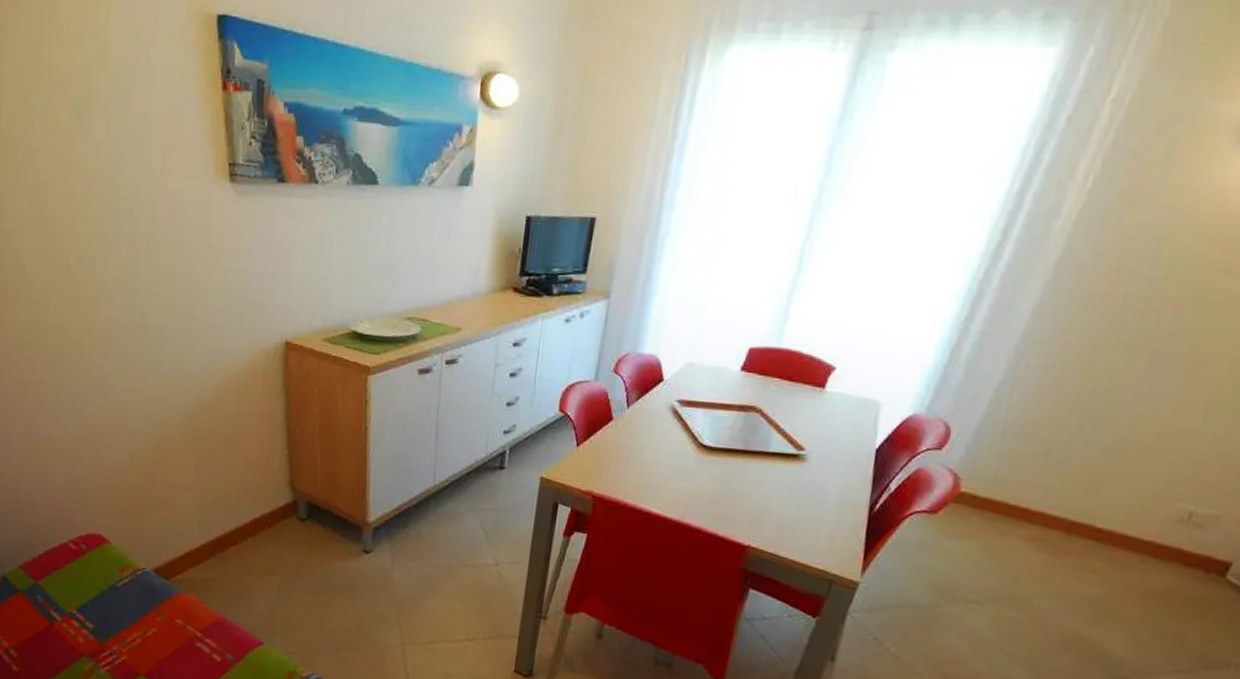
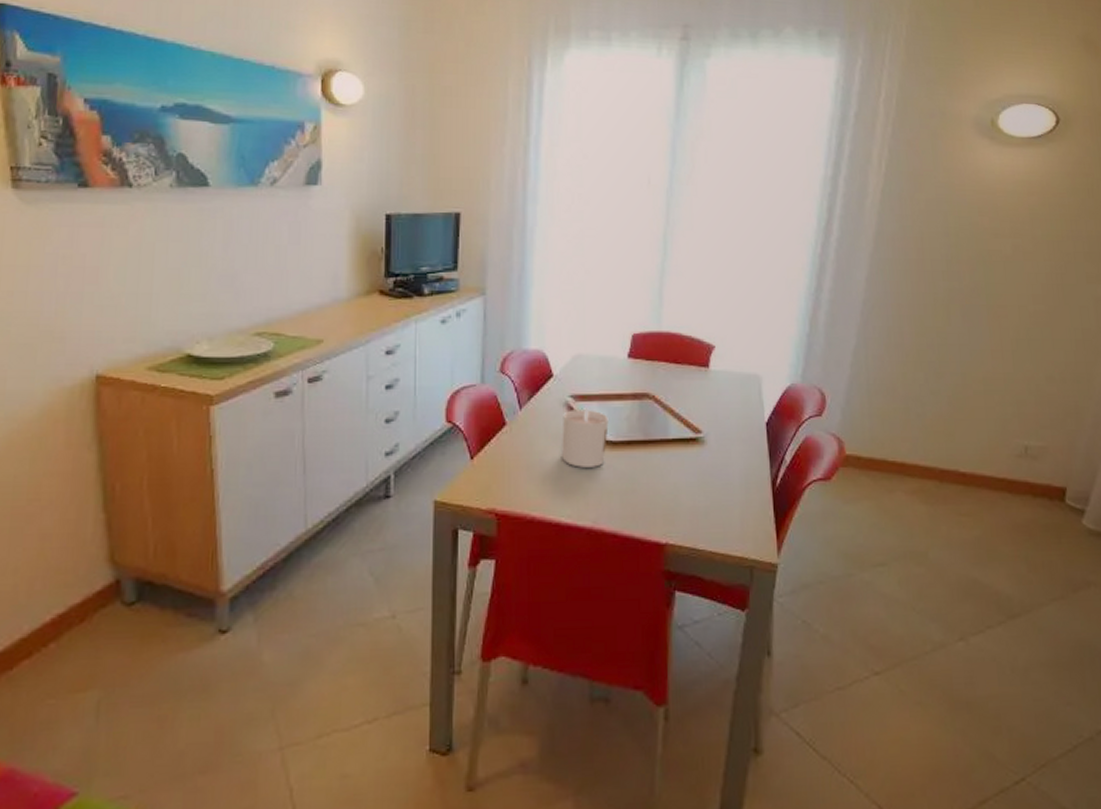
candle: none [660,413,712,469] -> present [562,408,609,468]

